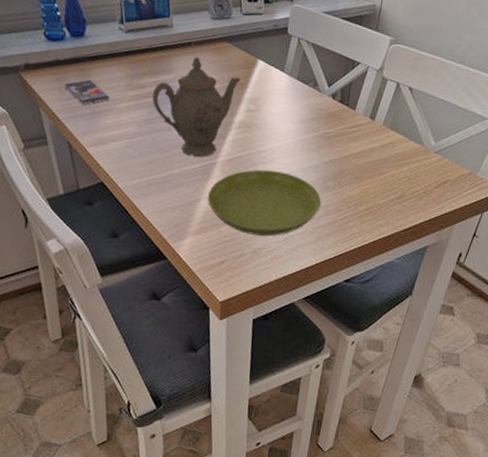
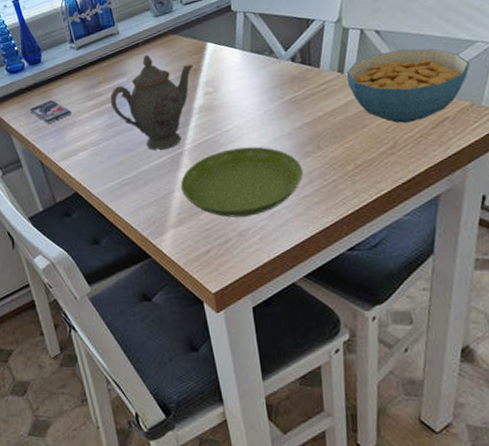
cereal bowl: none [376,109,477,179] -> present [346,48,470,123]

